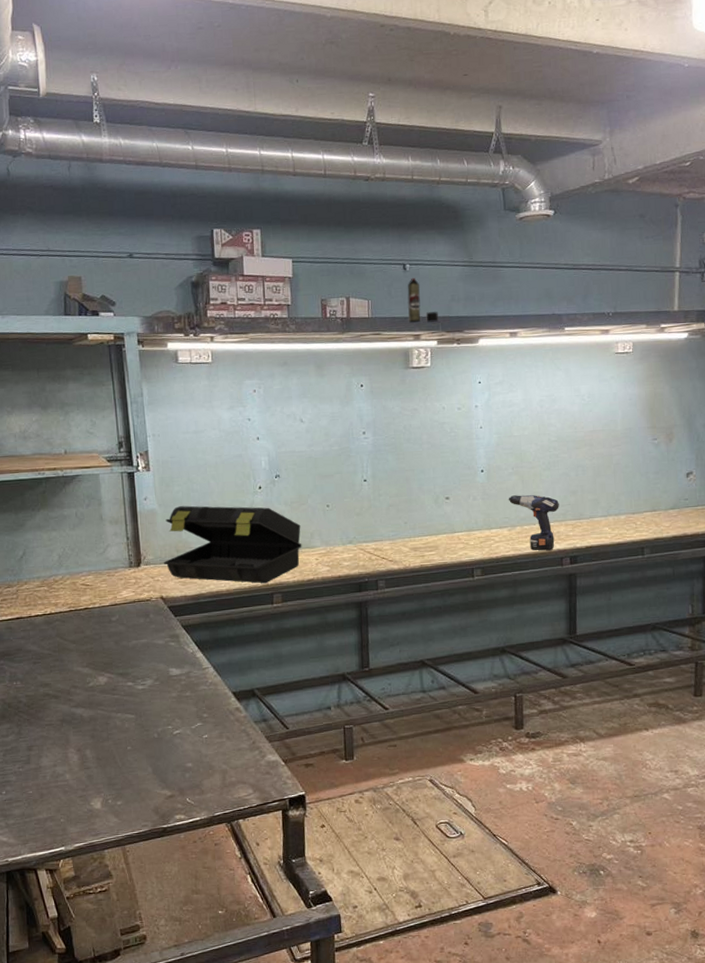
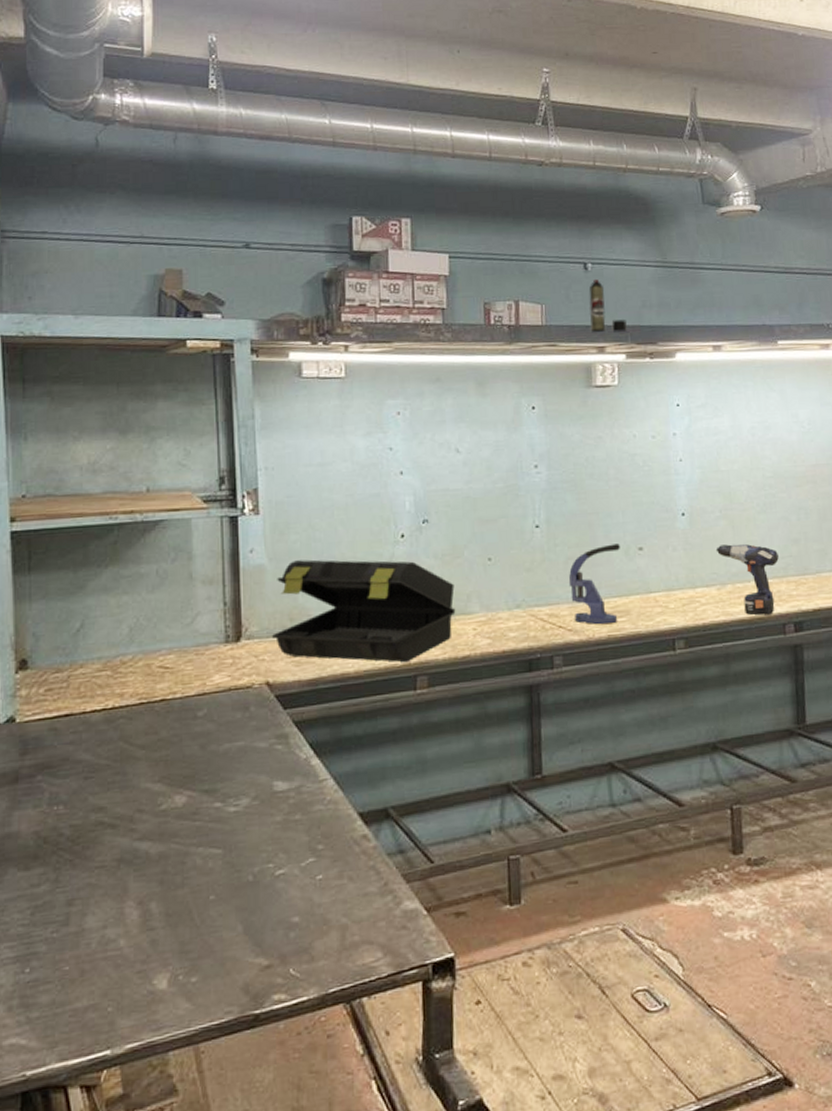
hand press: none [390,494,431,557] -> present [568,543,620,625]

